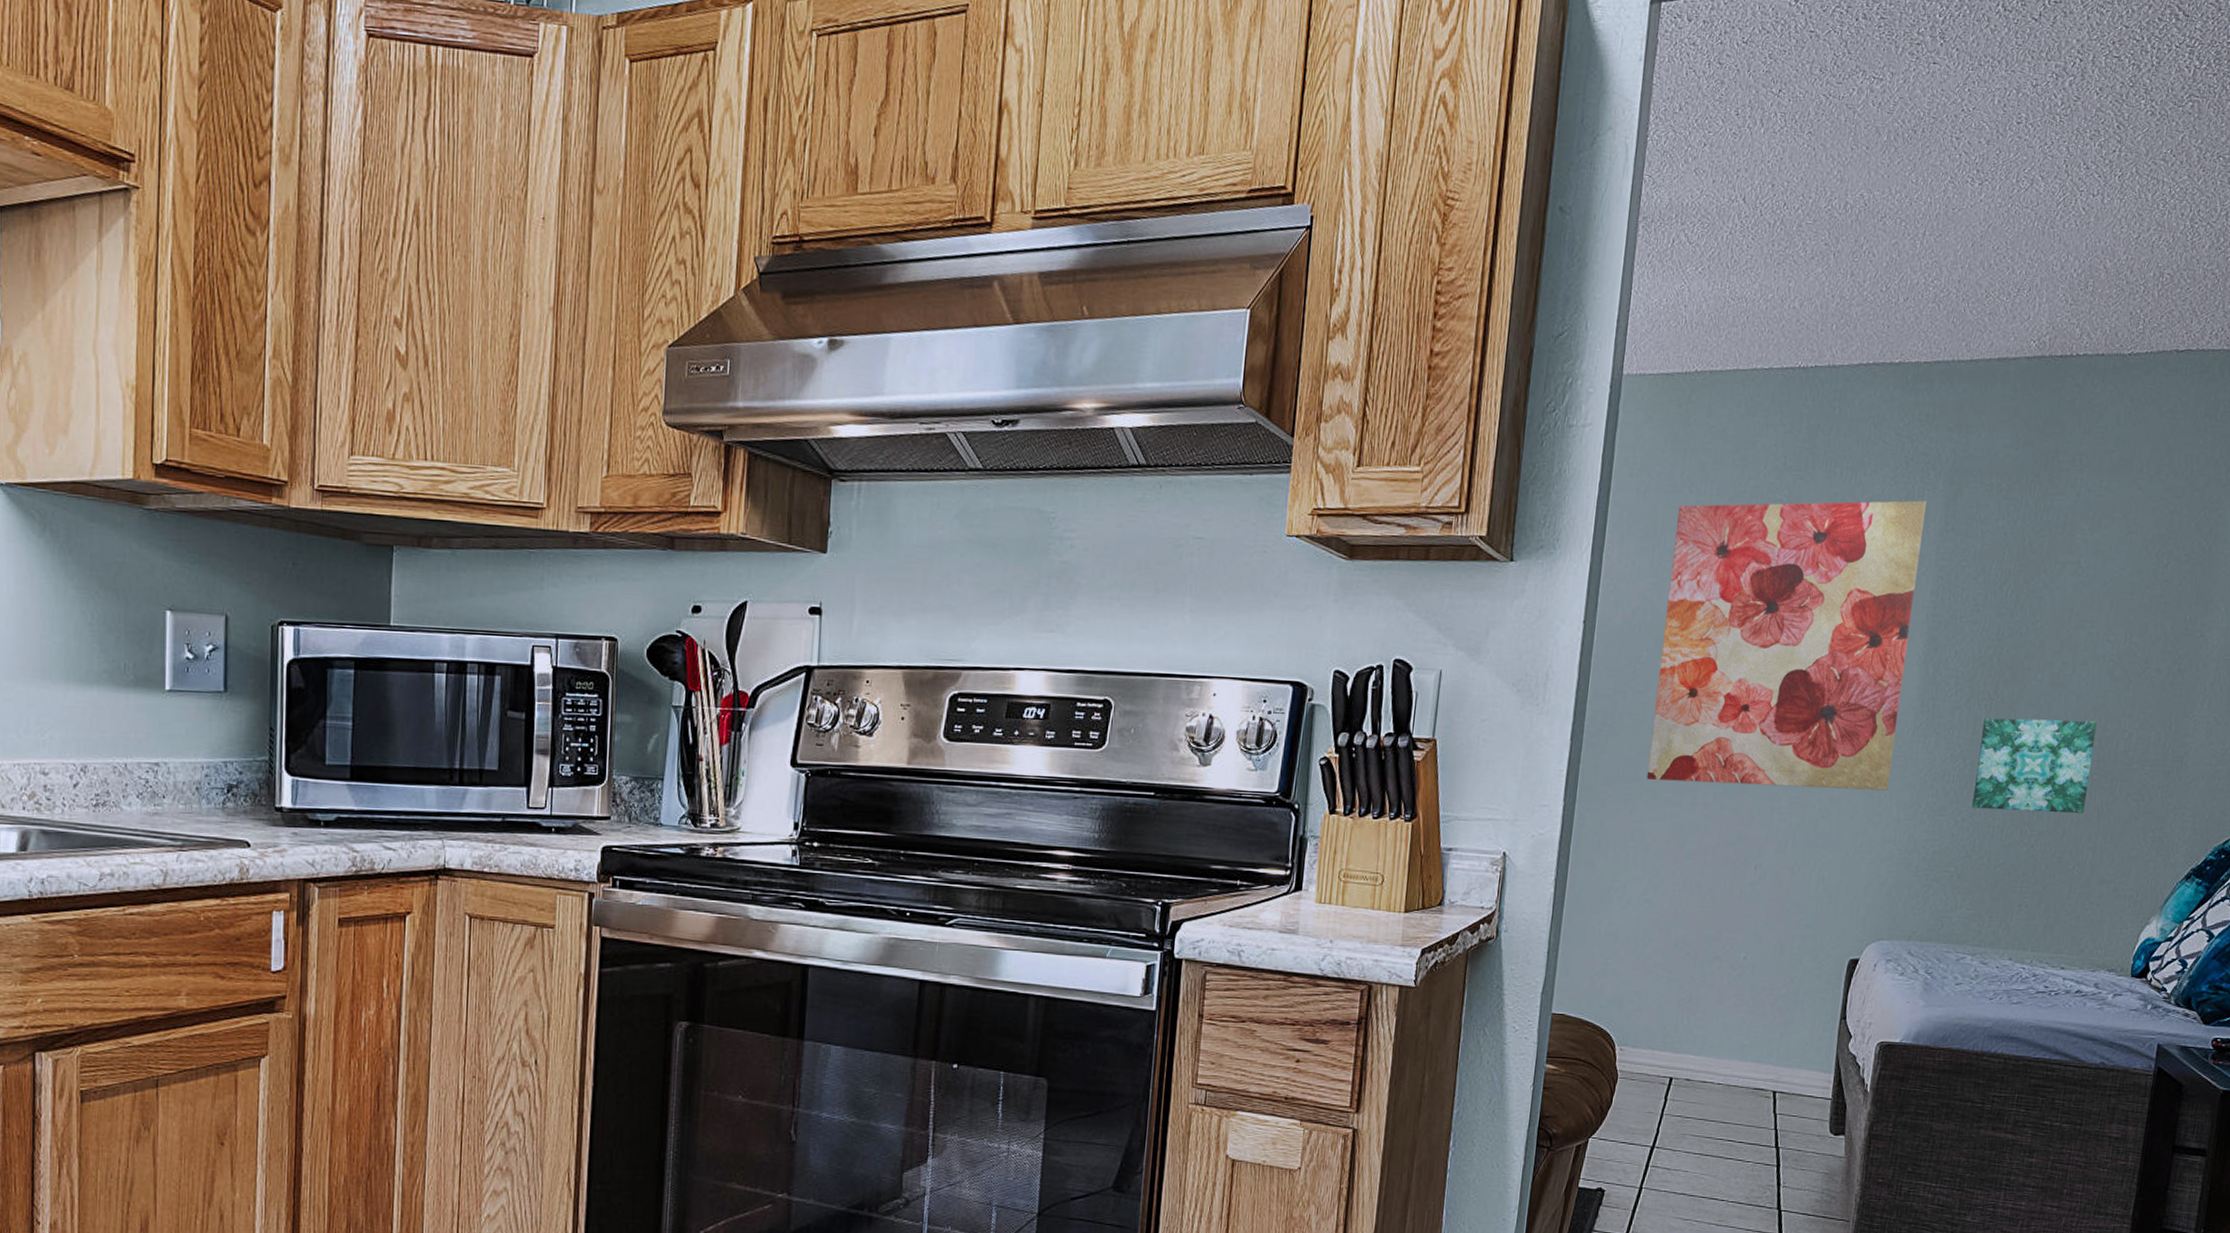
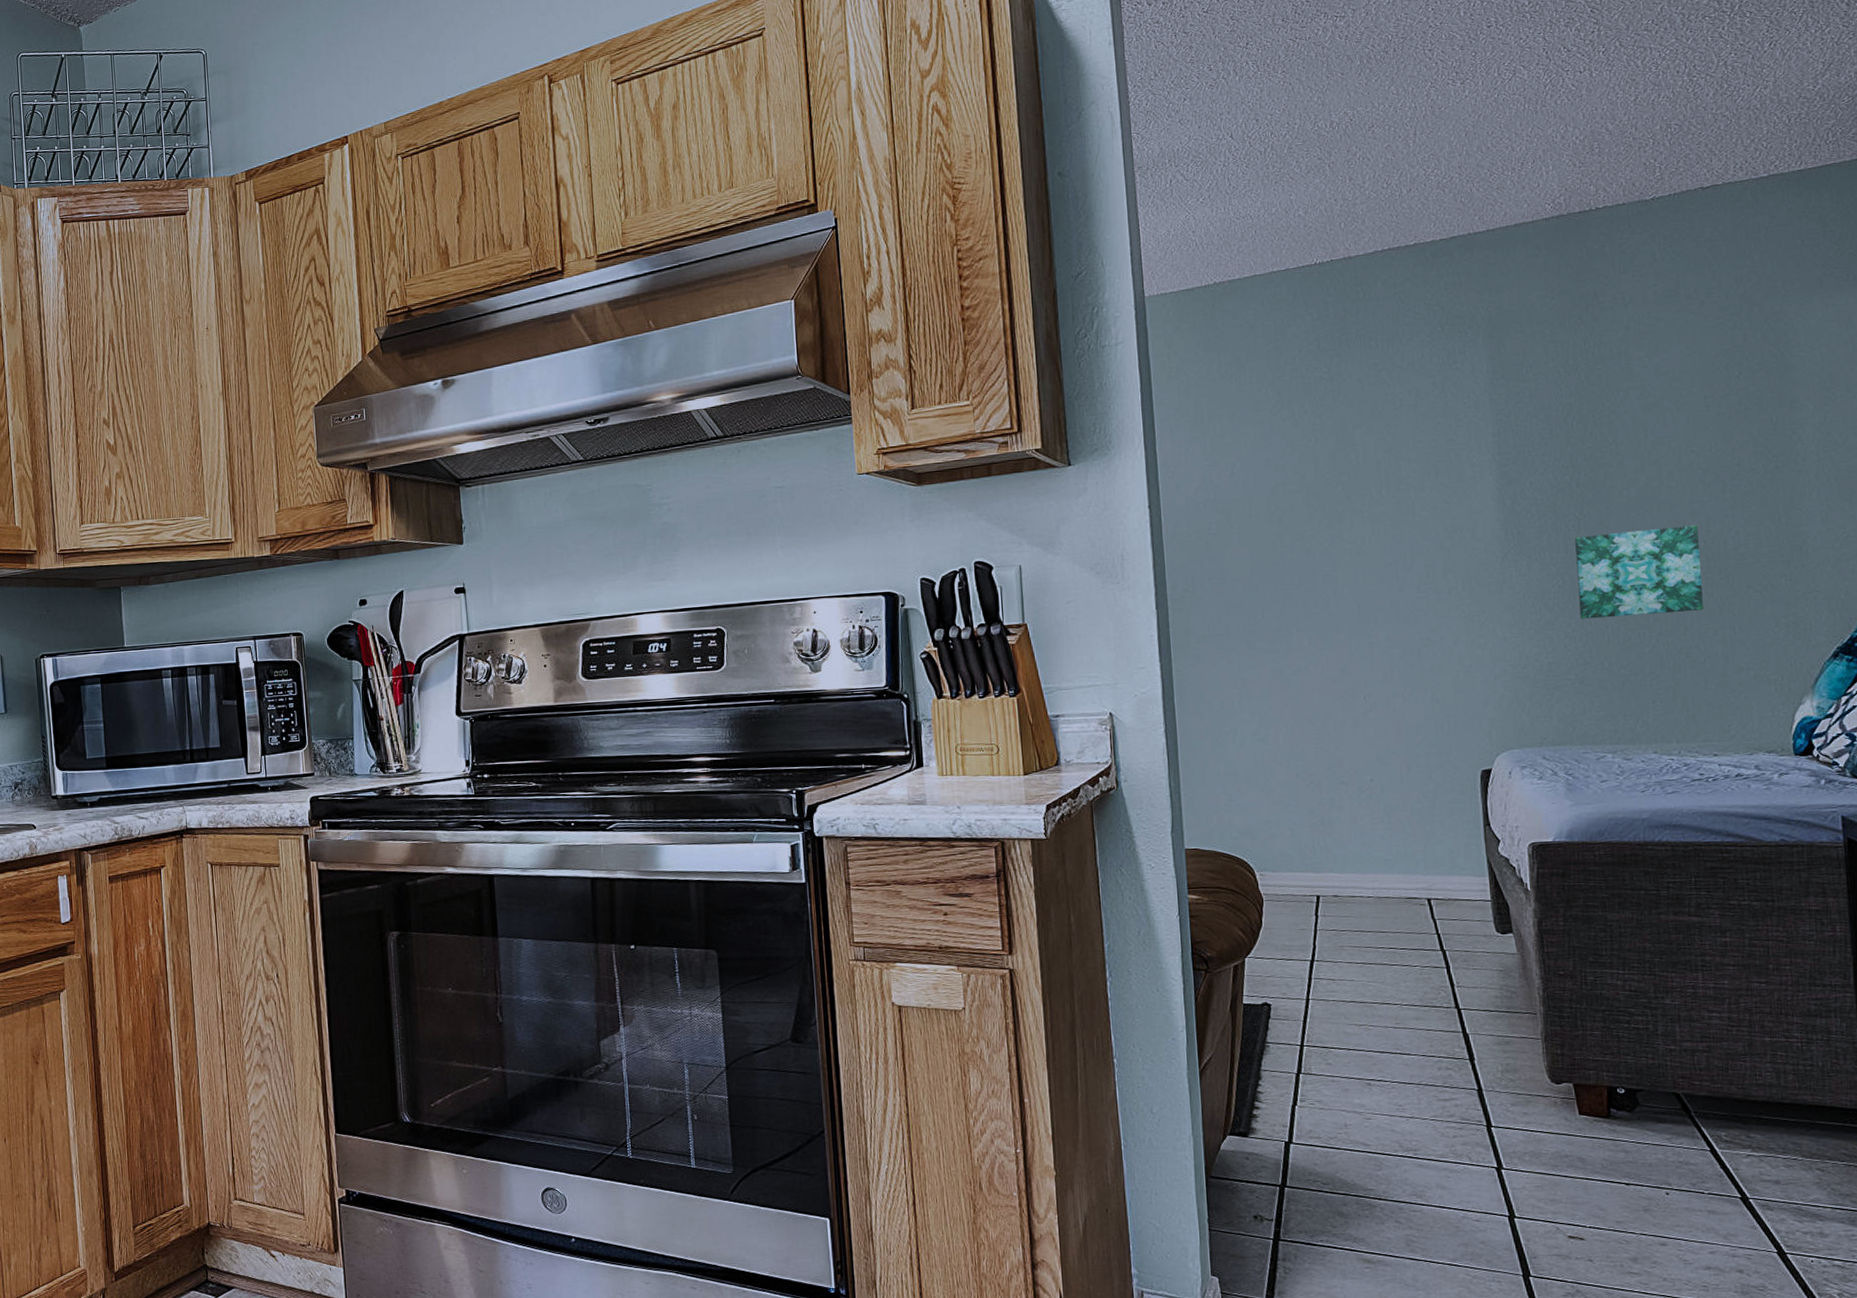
wall art: present [1646,500,1927,791] -> none [1222,357,1488,633]

